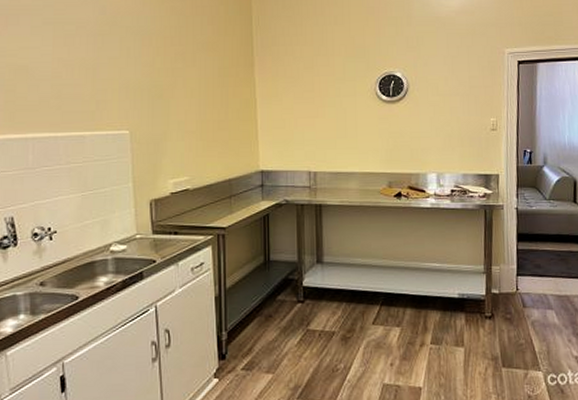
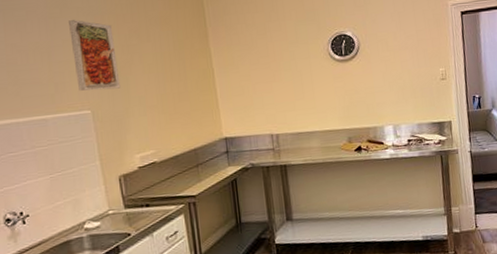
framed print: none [117,39,161,111] -> present [69,20,121,91]

